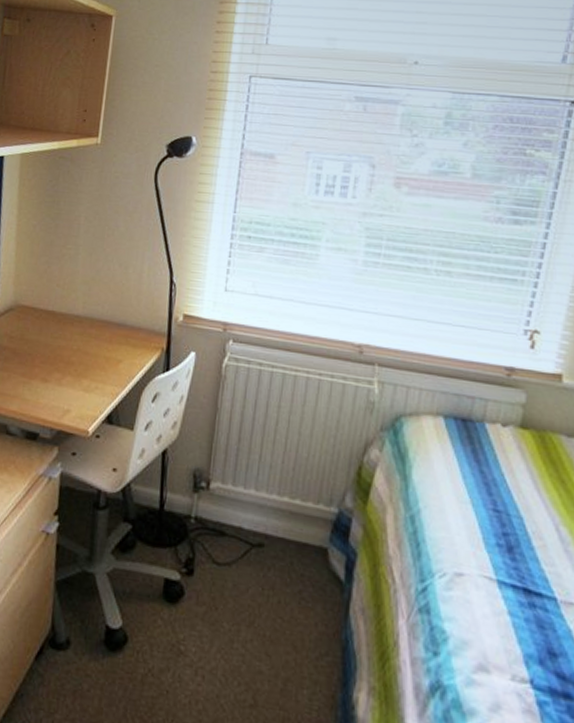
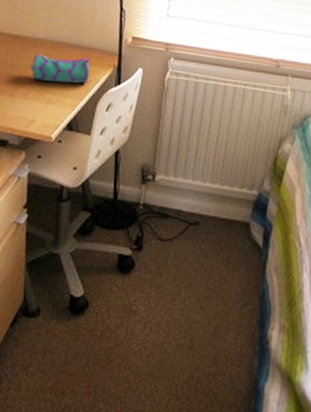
pencil case: none [65,332,135,369] -> present [30,53,91,84]

